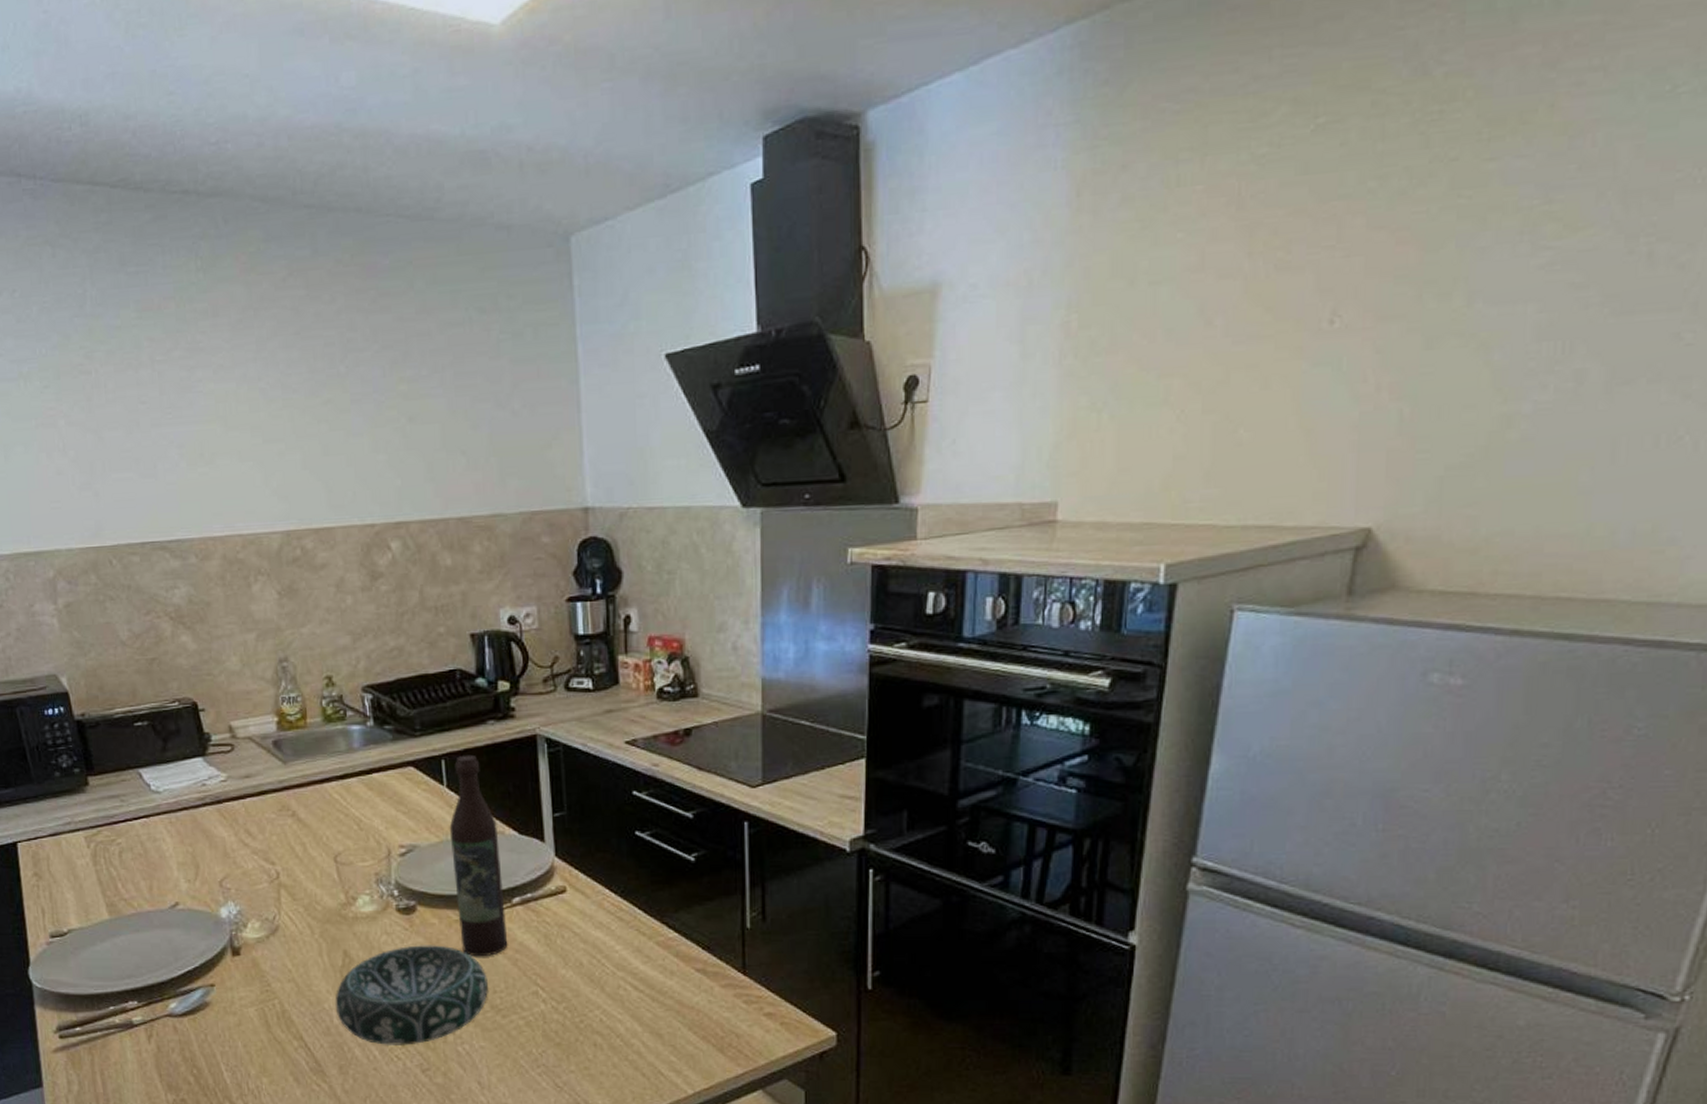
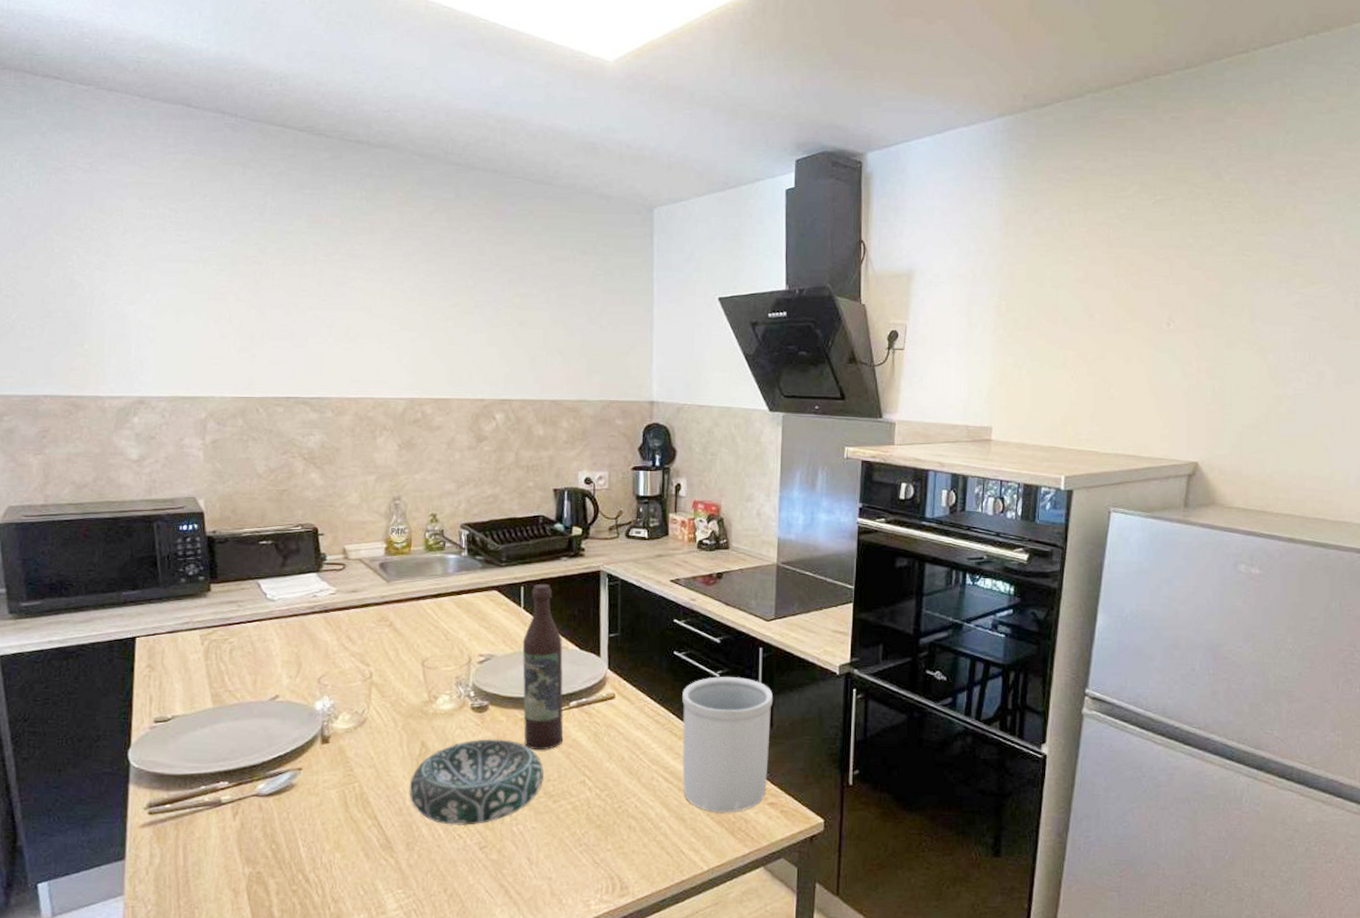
utensil holder: none [649,860,766,1025] -> present [682,677,774,812]

